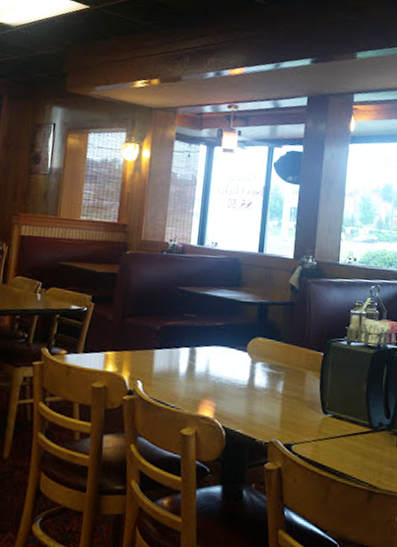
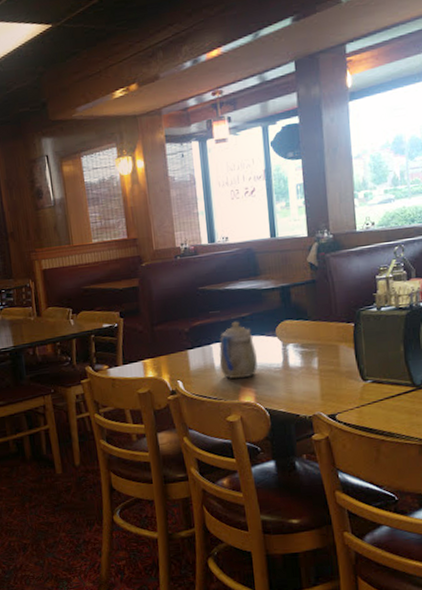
teapot: none [185,328,224,391] -> present [220,321,257,379]

